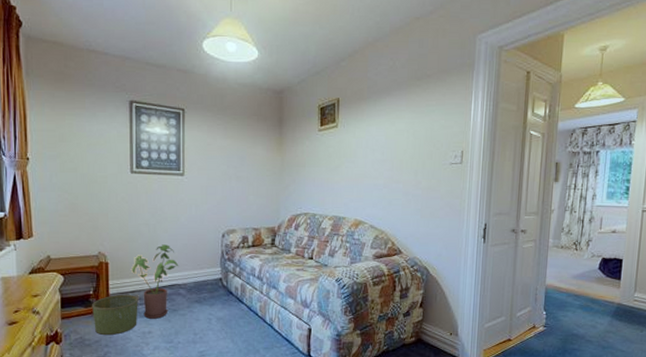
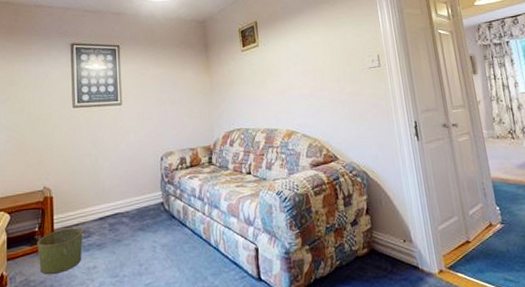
house plant: present [132,244,179,319] -> none [75,173,121,252]

